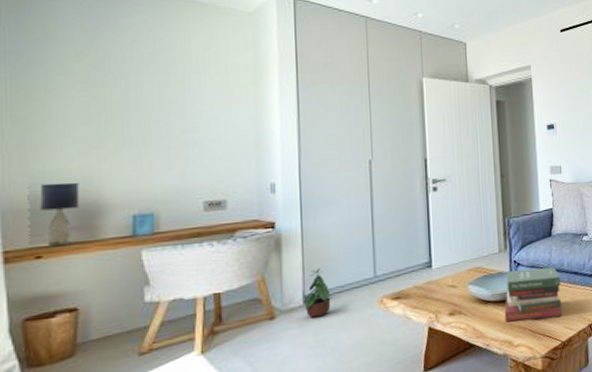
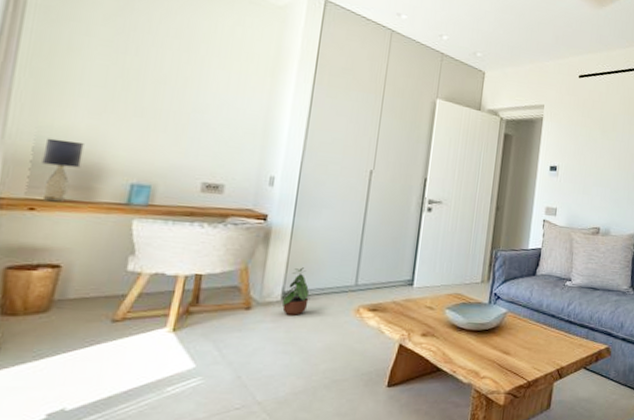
books: present [504,267,562,323] -> none [475,303,537,357]

